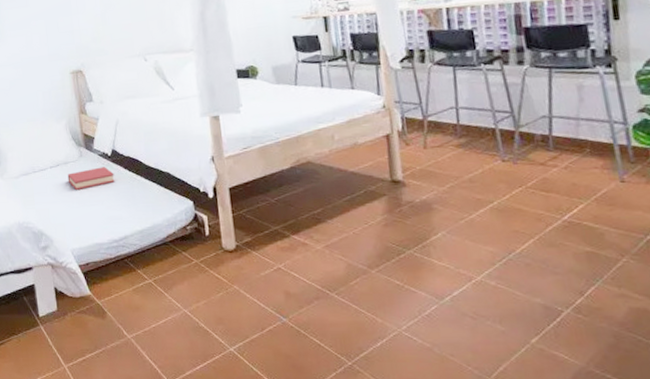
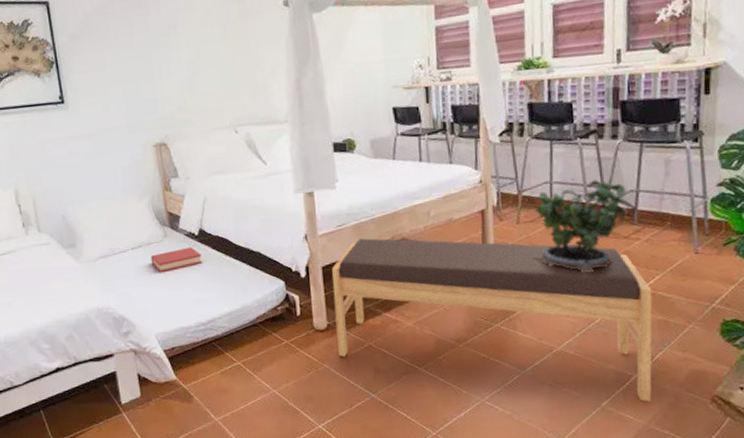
bench: none [239,161,588,341] -> present [332,238,653,402]
potted plant: none [441,103,553,201] -> present [531,177,638,274]

